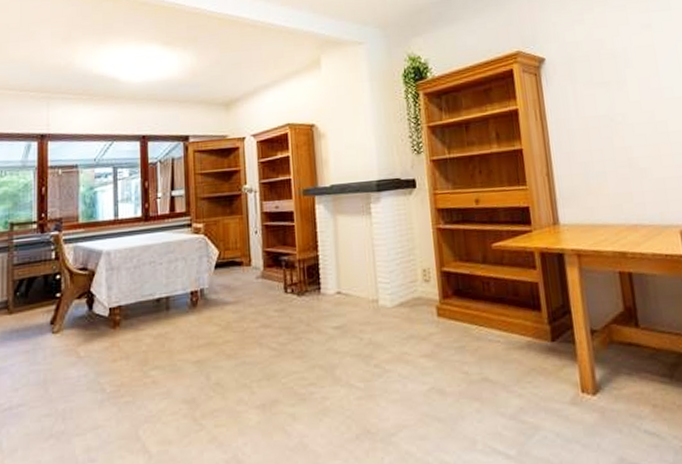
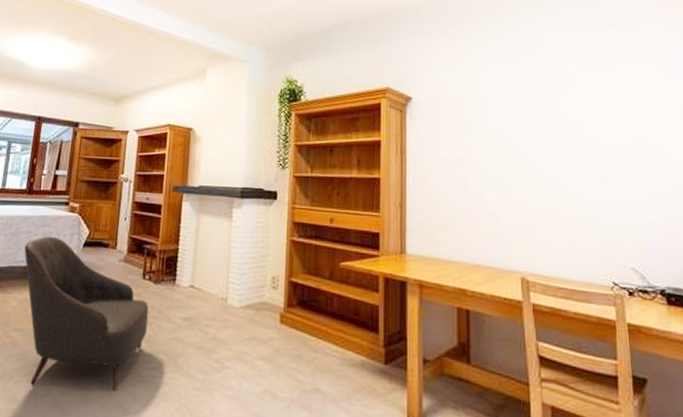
leather: none [150,262,298,423] -> present [24,236,149,390]

